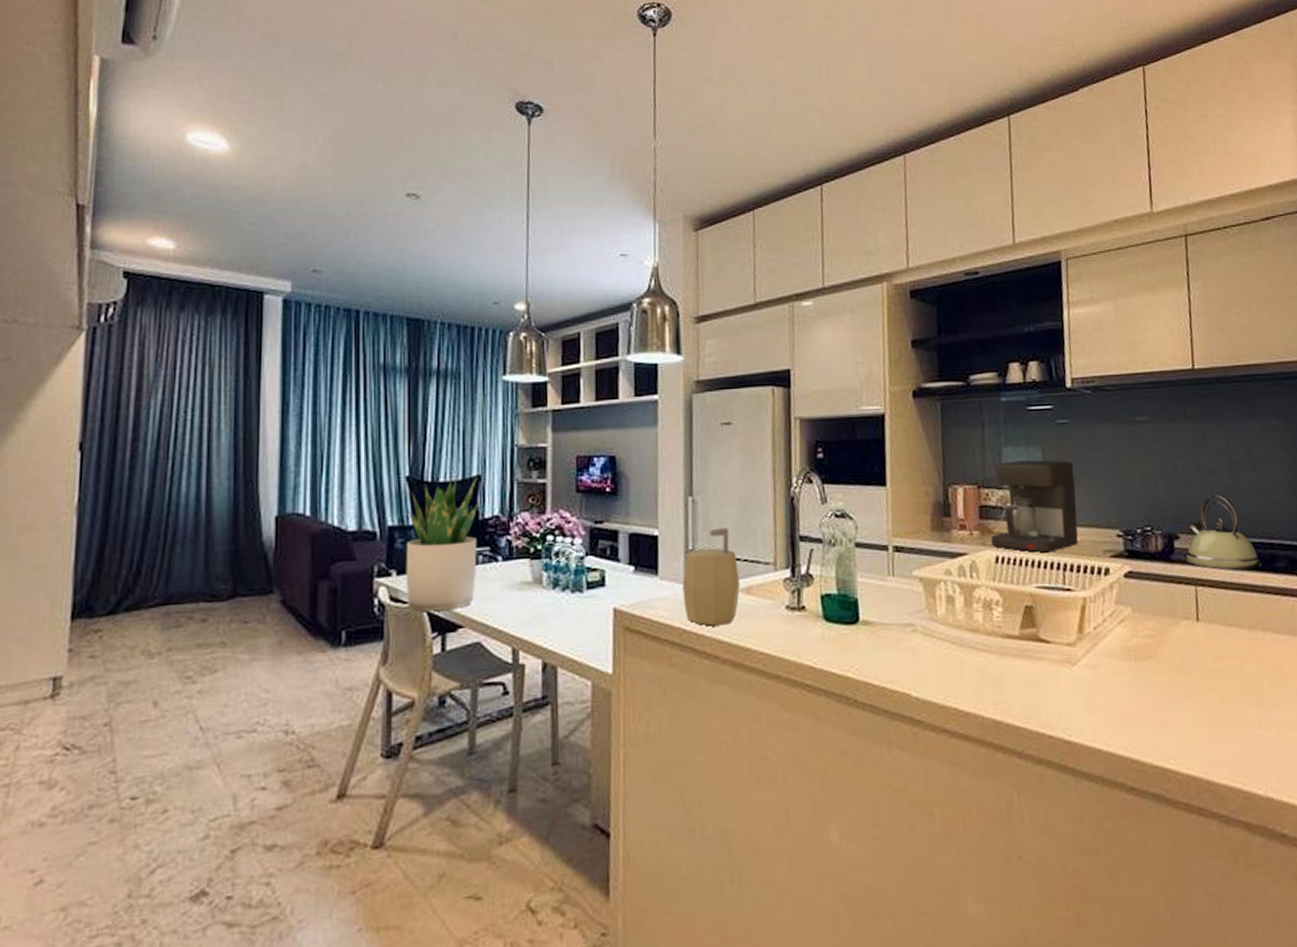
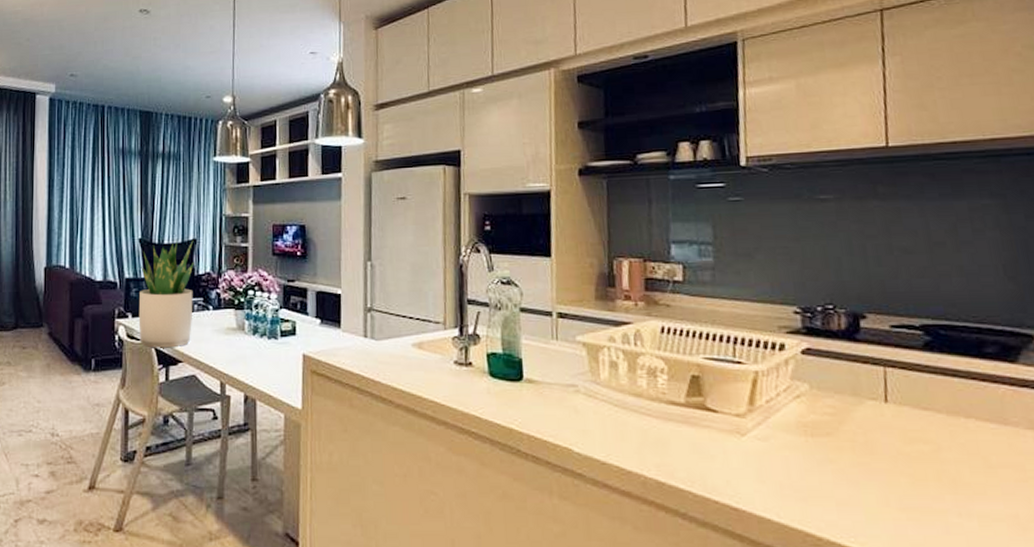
soap dispenser: present [682,527,740,626] -> none [361,289,413,375]
coffee maker: present [991,460,1079,553] -> none [657,236,751,326]
kettle: present [1184,495,1262,571] -> none [872,276,966,354]

